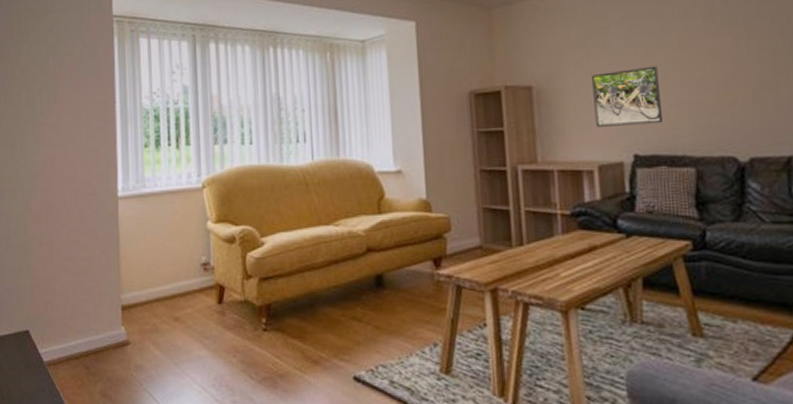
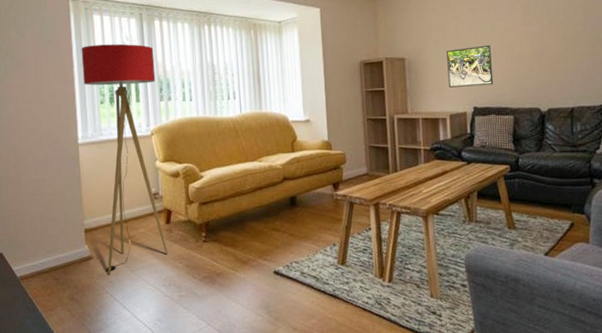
floor lamp: none [124,72,219,366] -> present [81,44,168,275]

